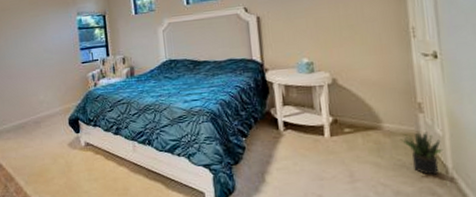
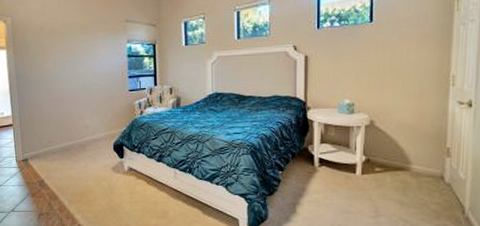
potted plant: present [400,131,444,175] -> none [425,173,464,214]

